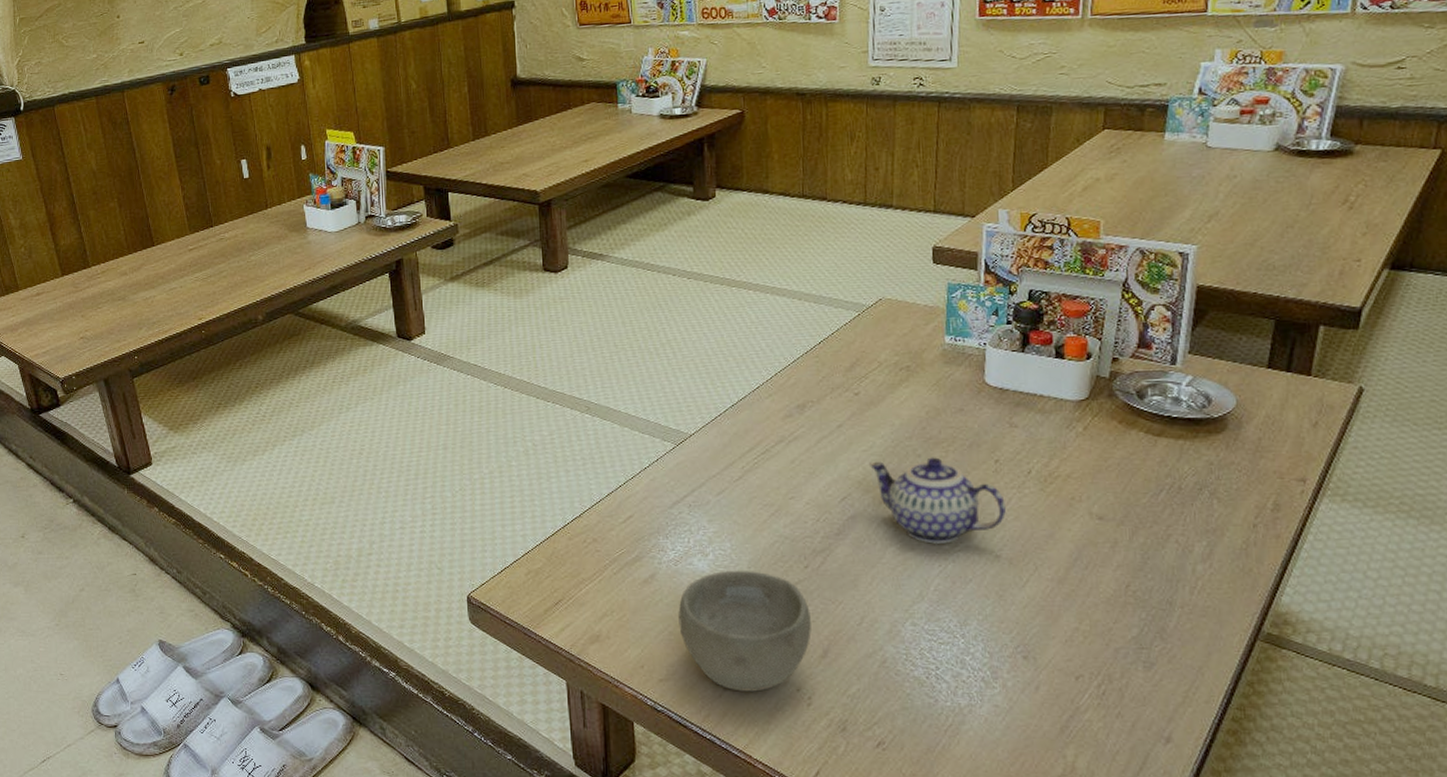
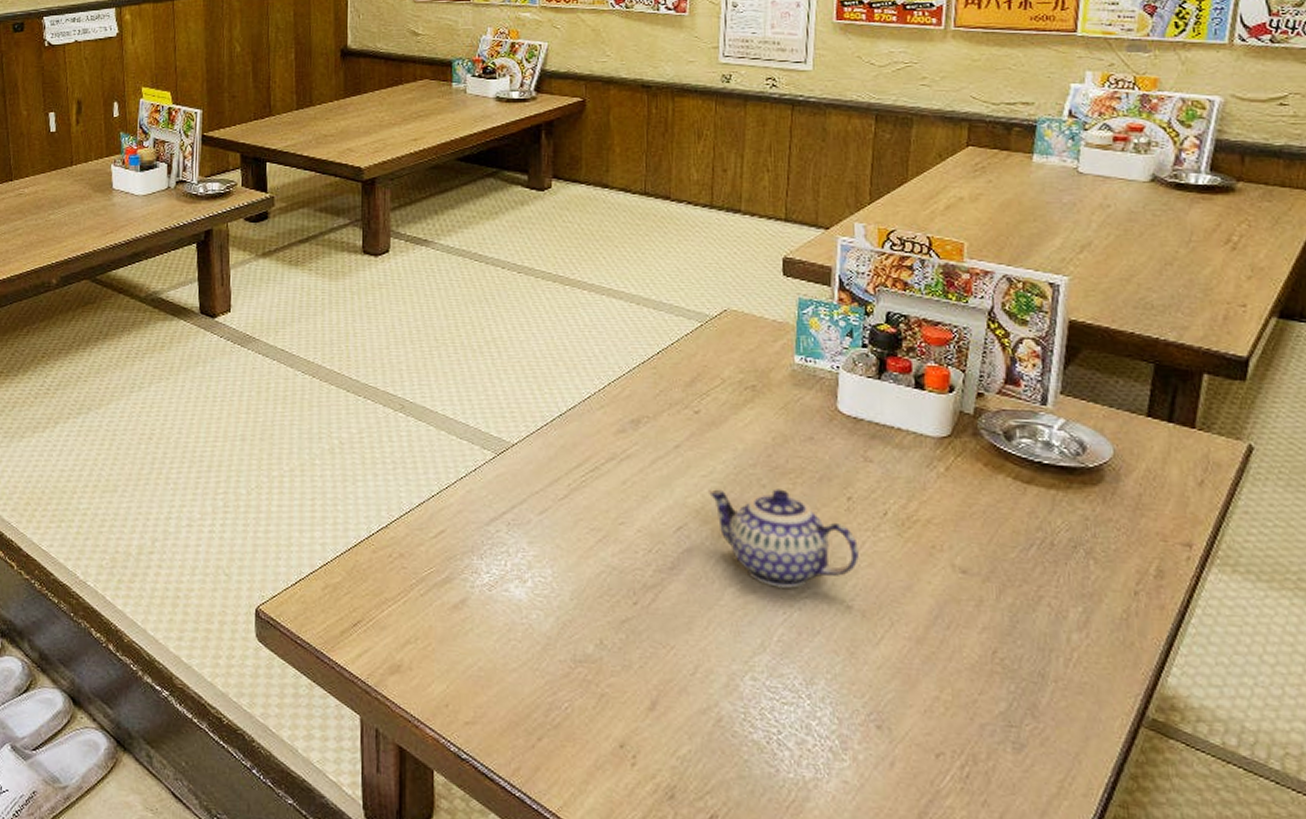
bowl: present [678,571,812,692] -> none [490,601,639,745]

